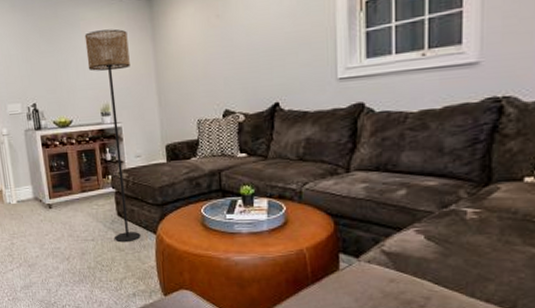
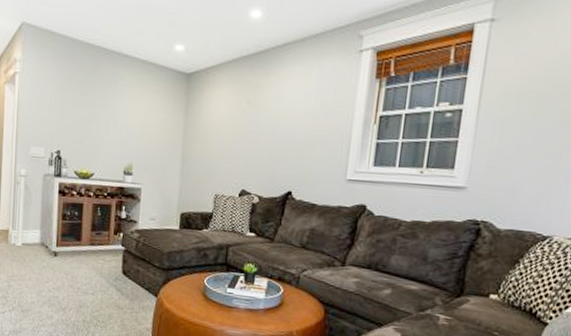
floor lamp: present [84,29,141,241] -> none [115,93,162,301]

